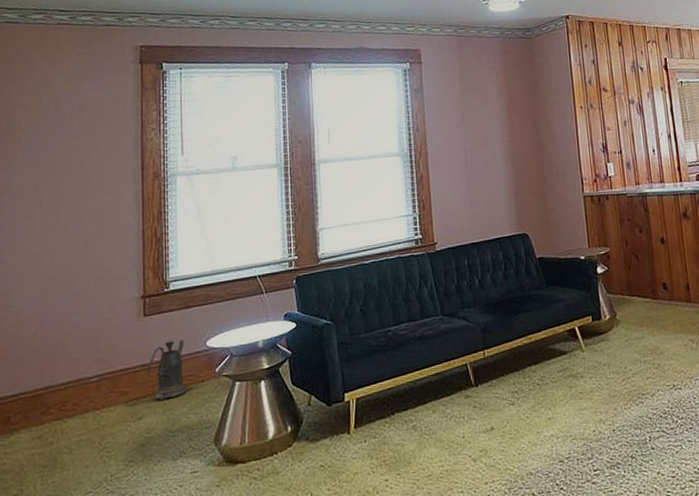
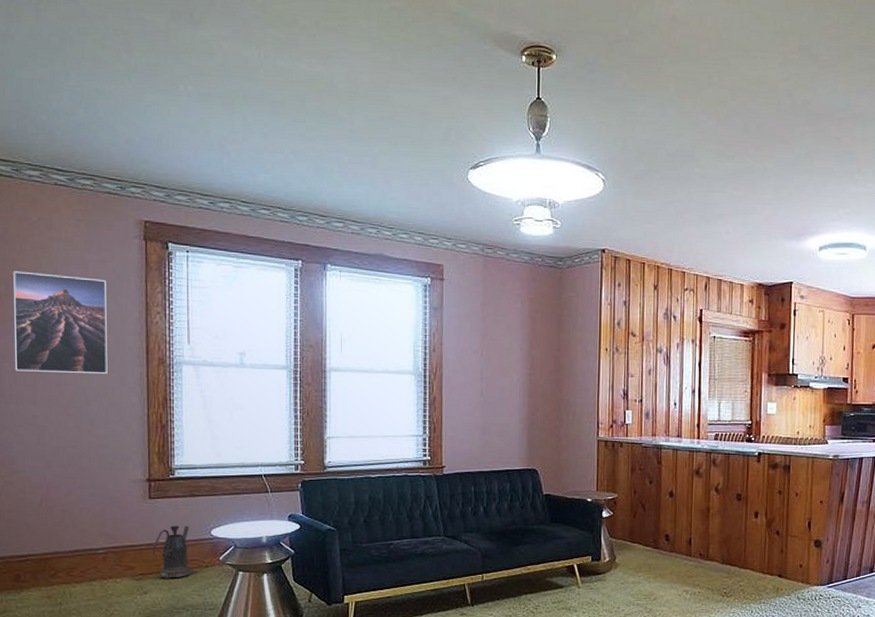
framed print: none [13,105,104,204] -> present [13,271,108,374]

